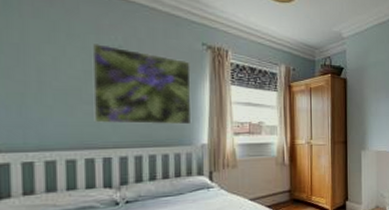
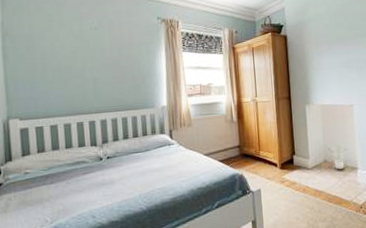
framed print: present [92,44,192,125] -> none [76,28,153,93]

